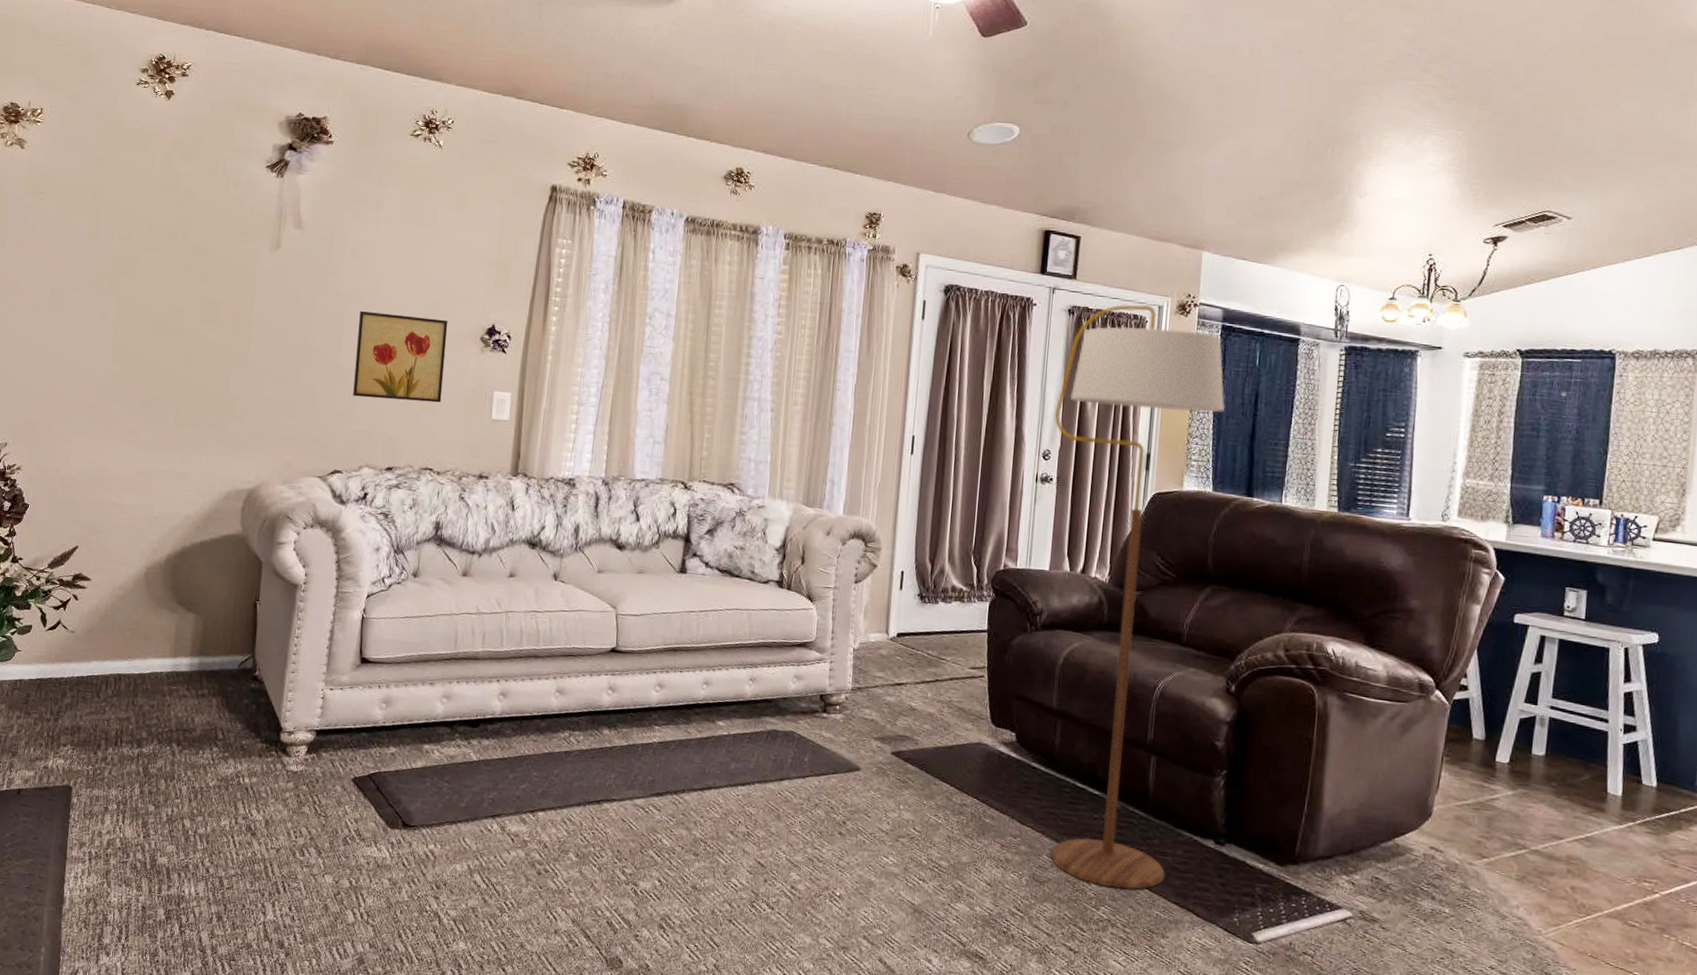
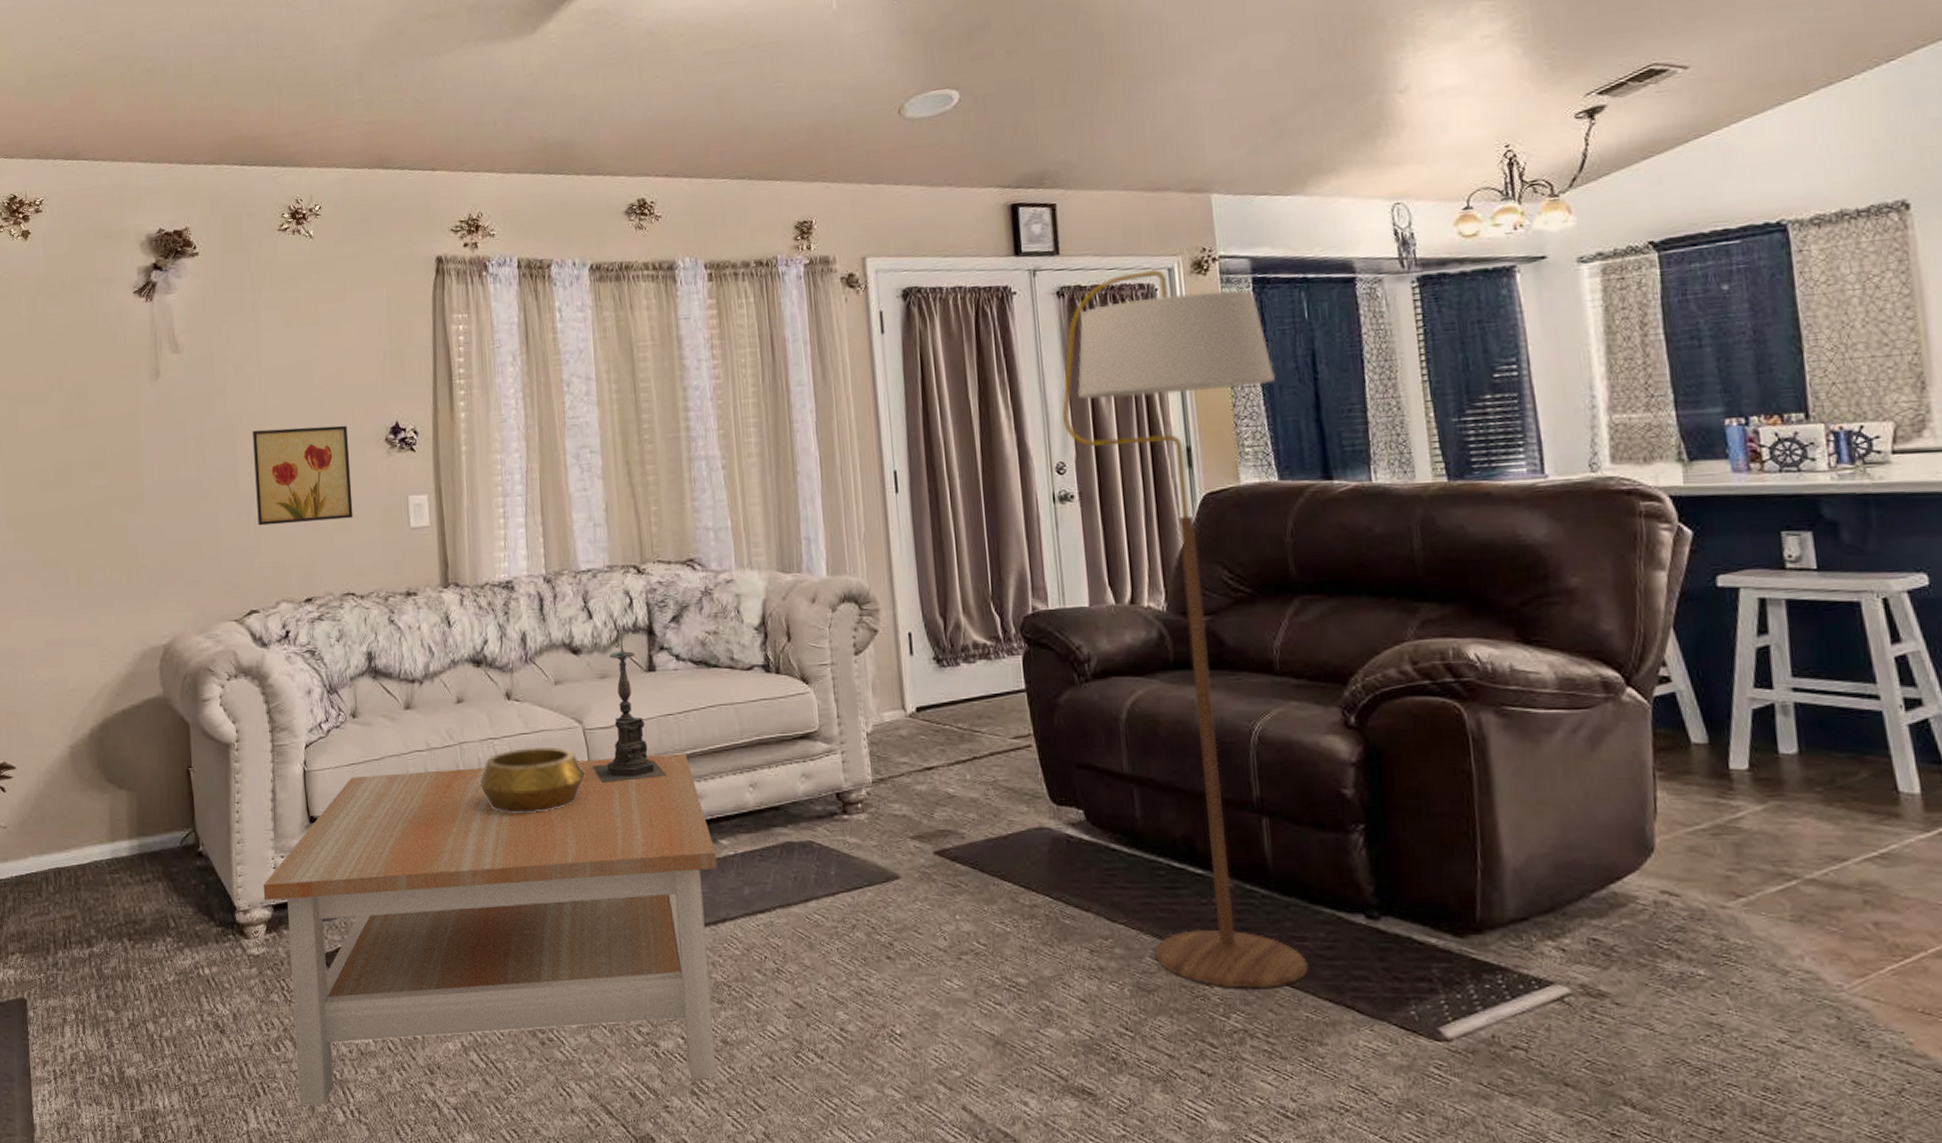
coffee table: none [309,628,713,917] -> present [263,753,717,1107]
decorative bowl: none [518,623,612,680] -> present [479,747,585,813]
candle holder: none [619,537,682,663] -> present [592,633,667,783]

